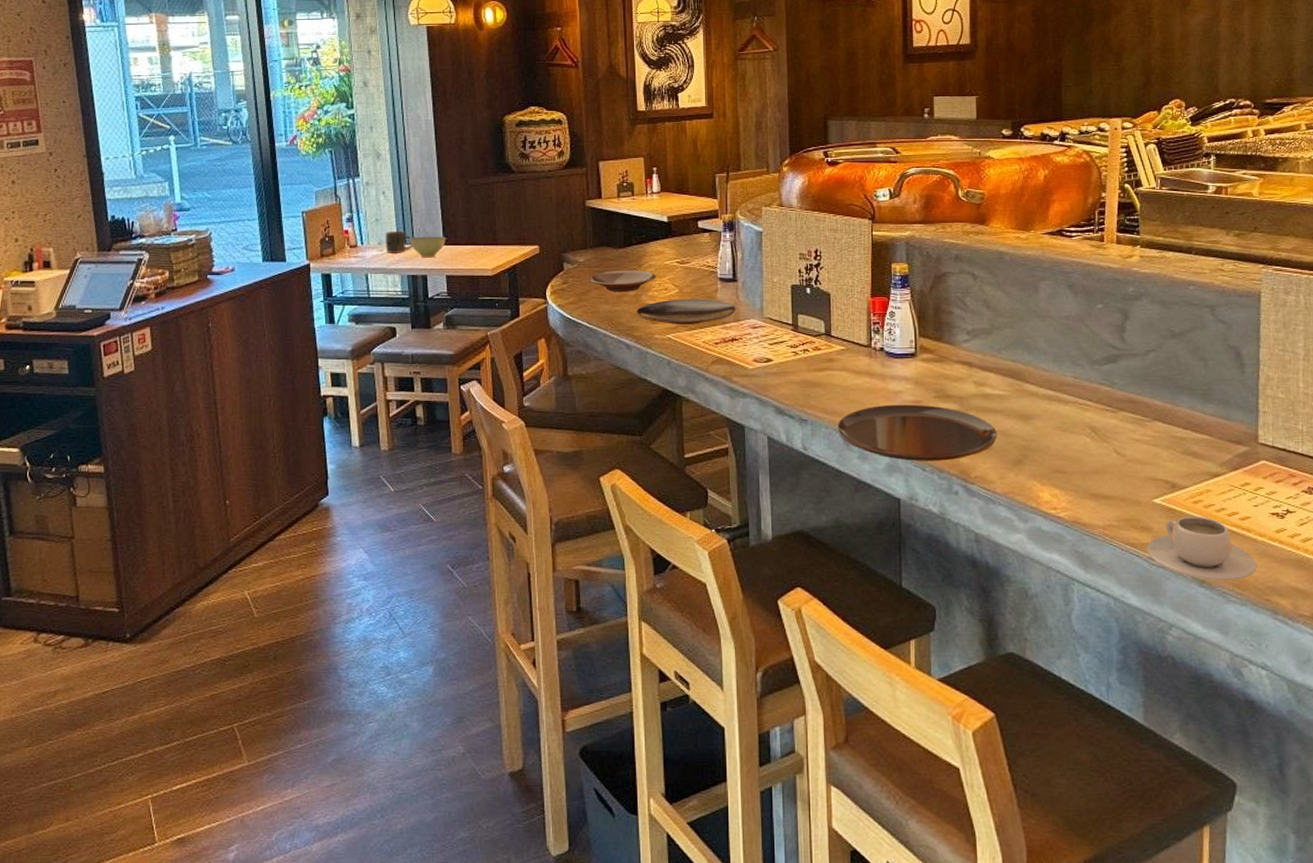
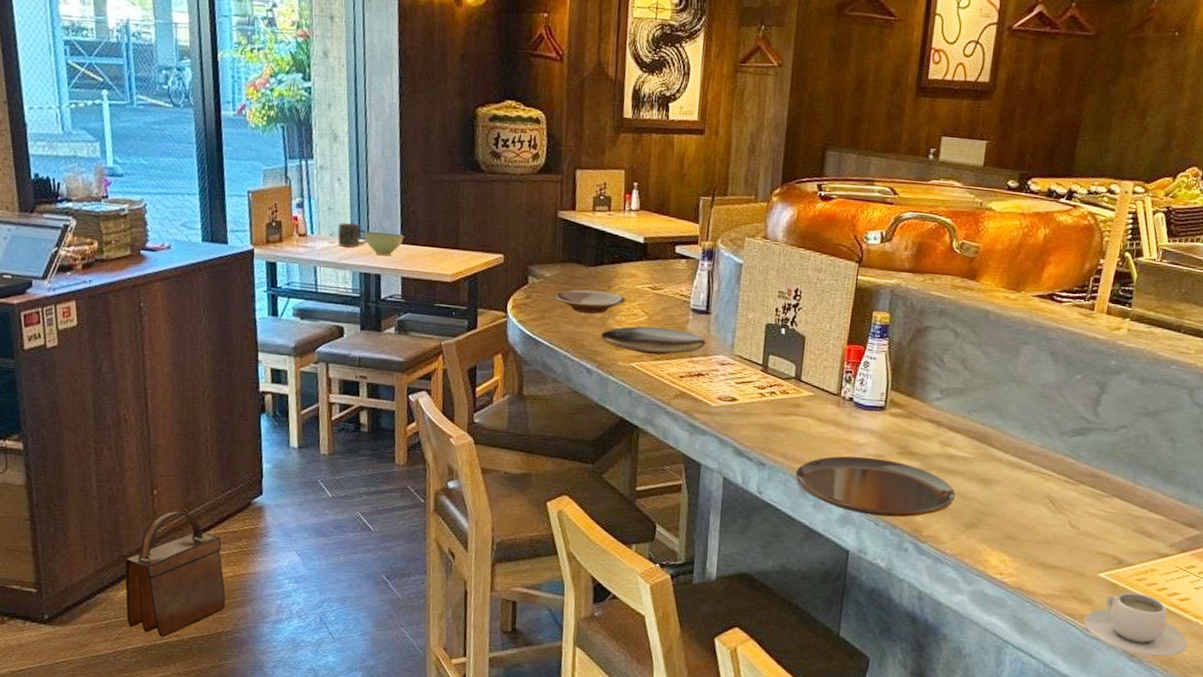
handbag: none [201,518,299,647] -> present [124,510,226,638]

